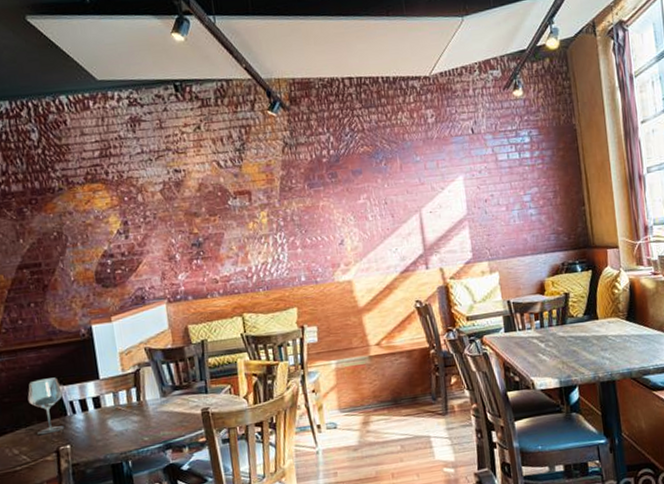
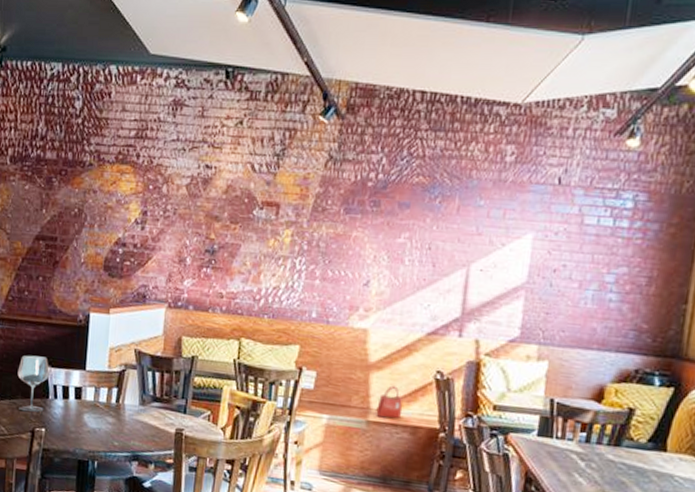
handbag: none [374,321,396,351] -> present [376,385,403,419]

